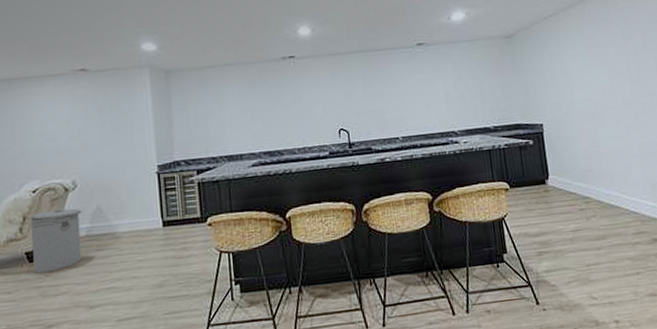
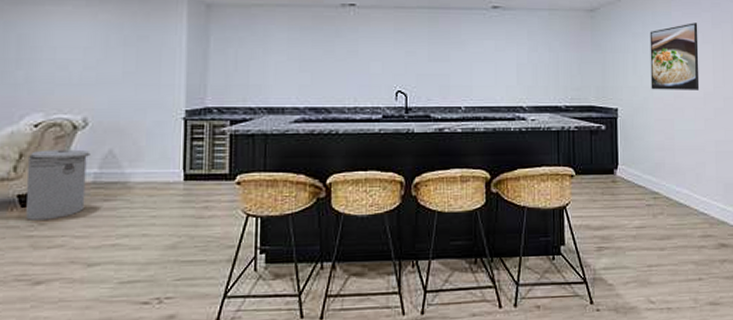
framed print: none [565,37,618,104] -> present [649,23,700,90]

